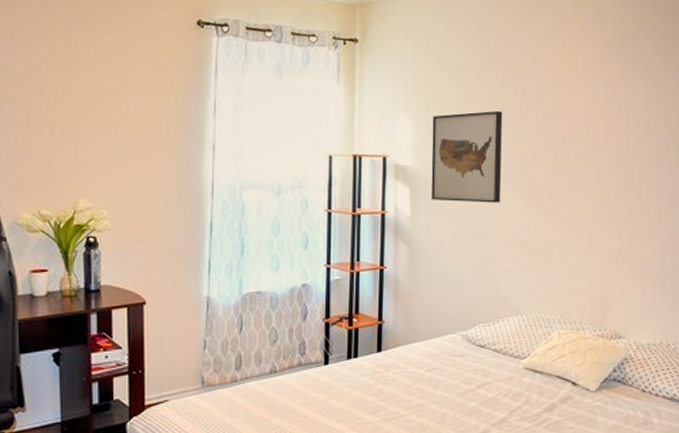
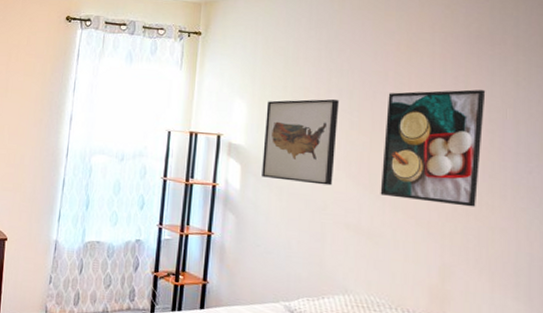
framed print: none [545,95,632,213] -> present [380,89,486,207]

